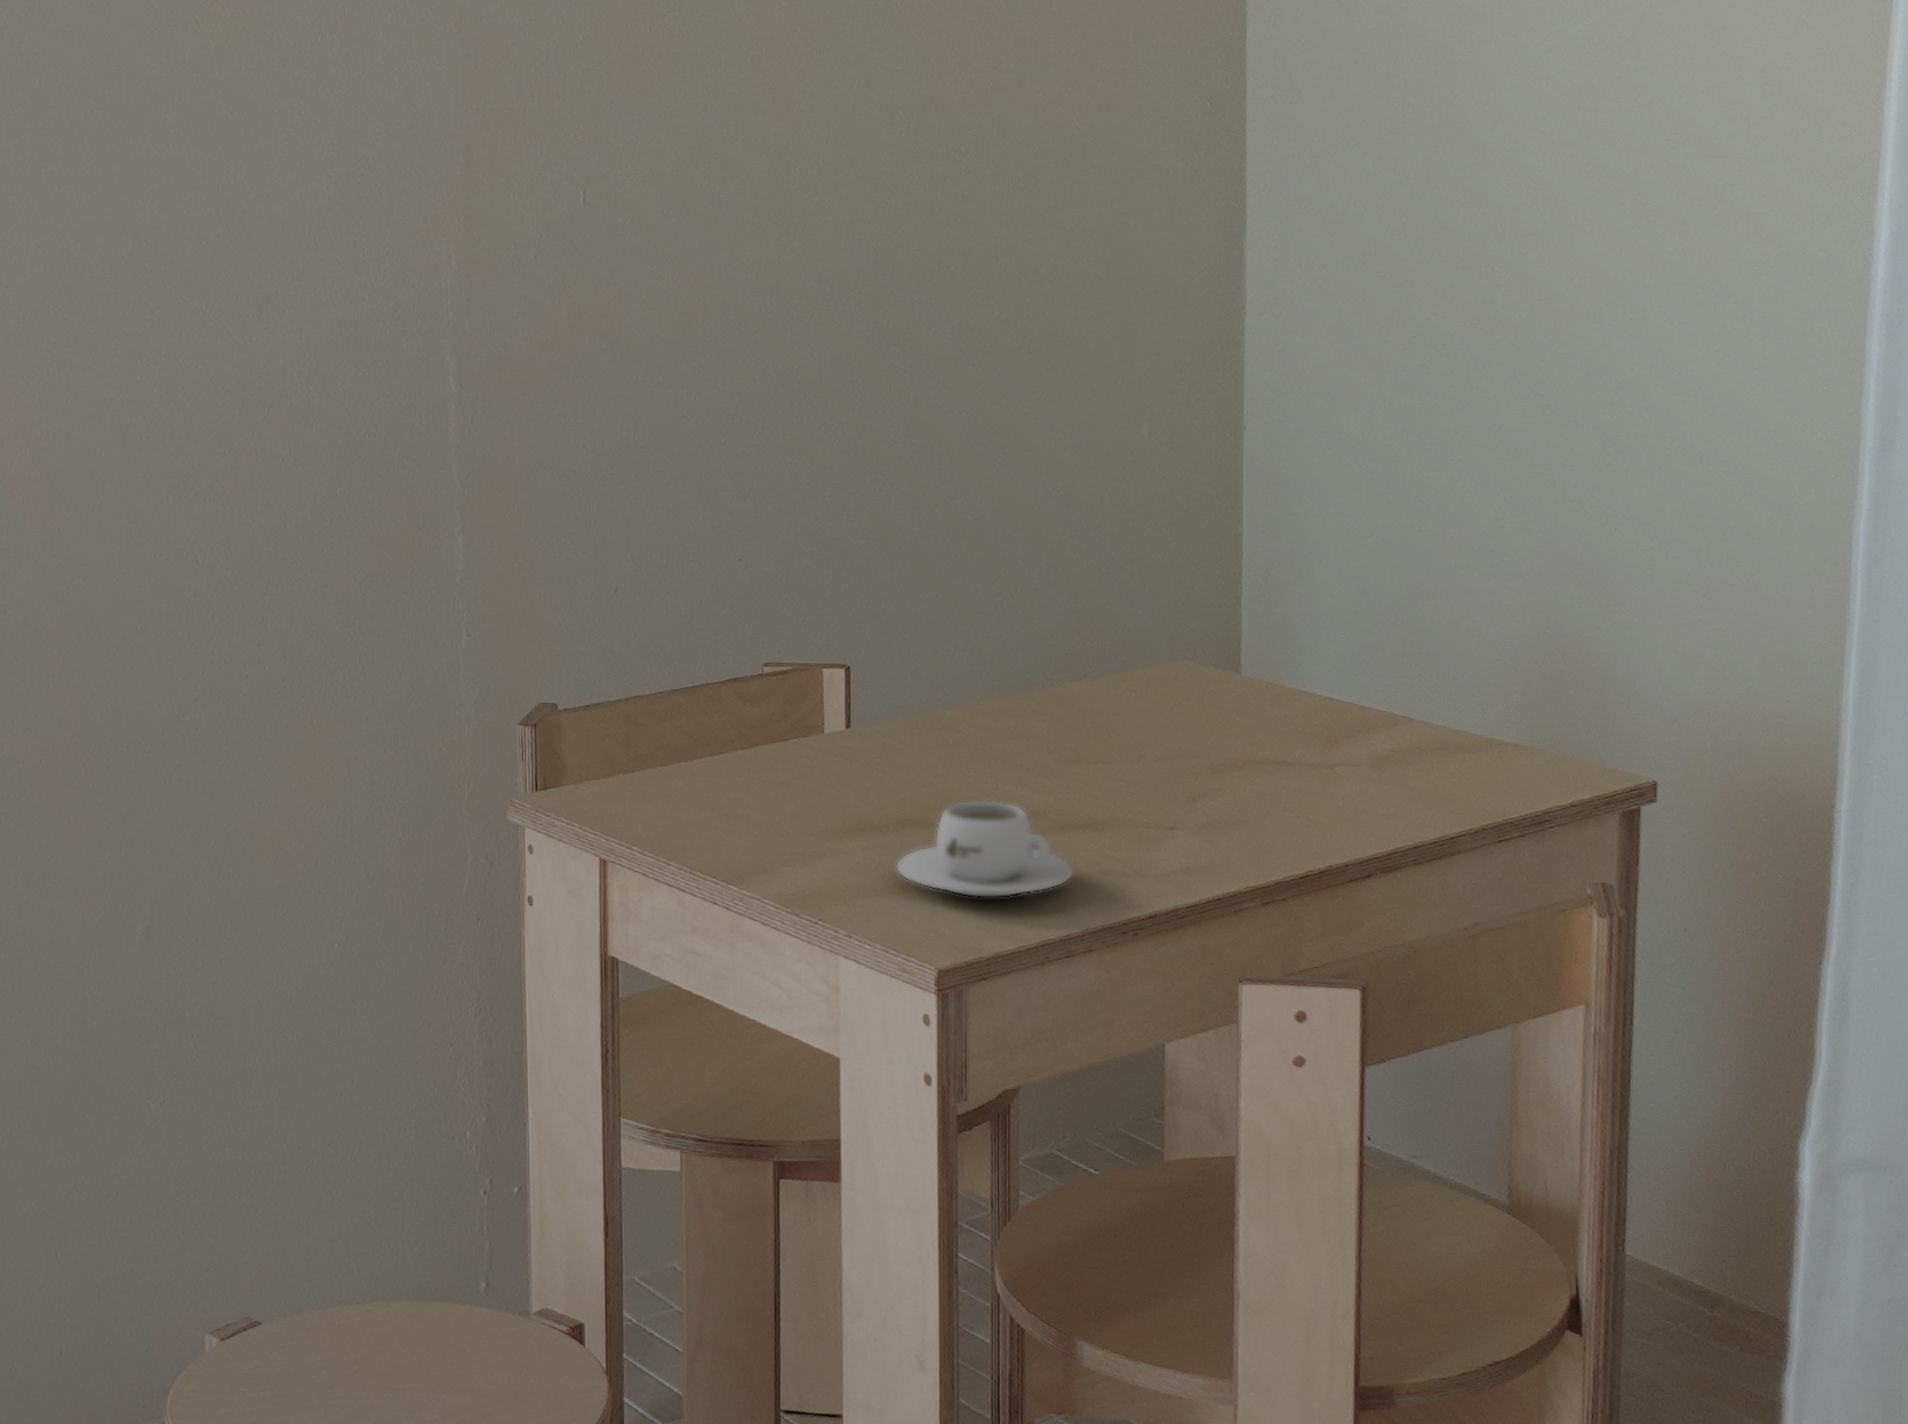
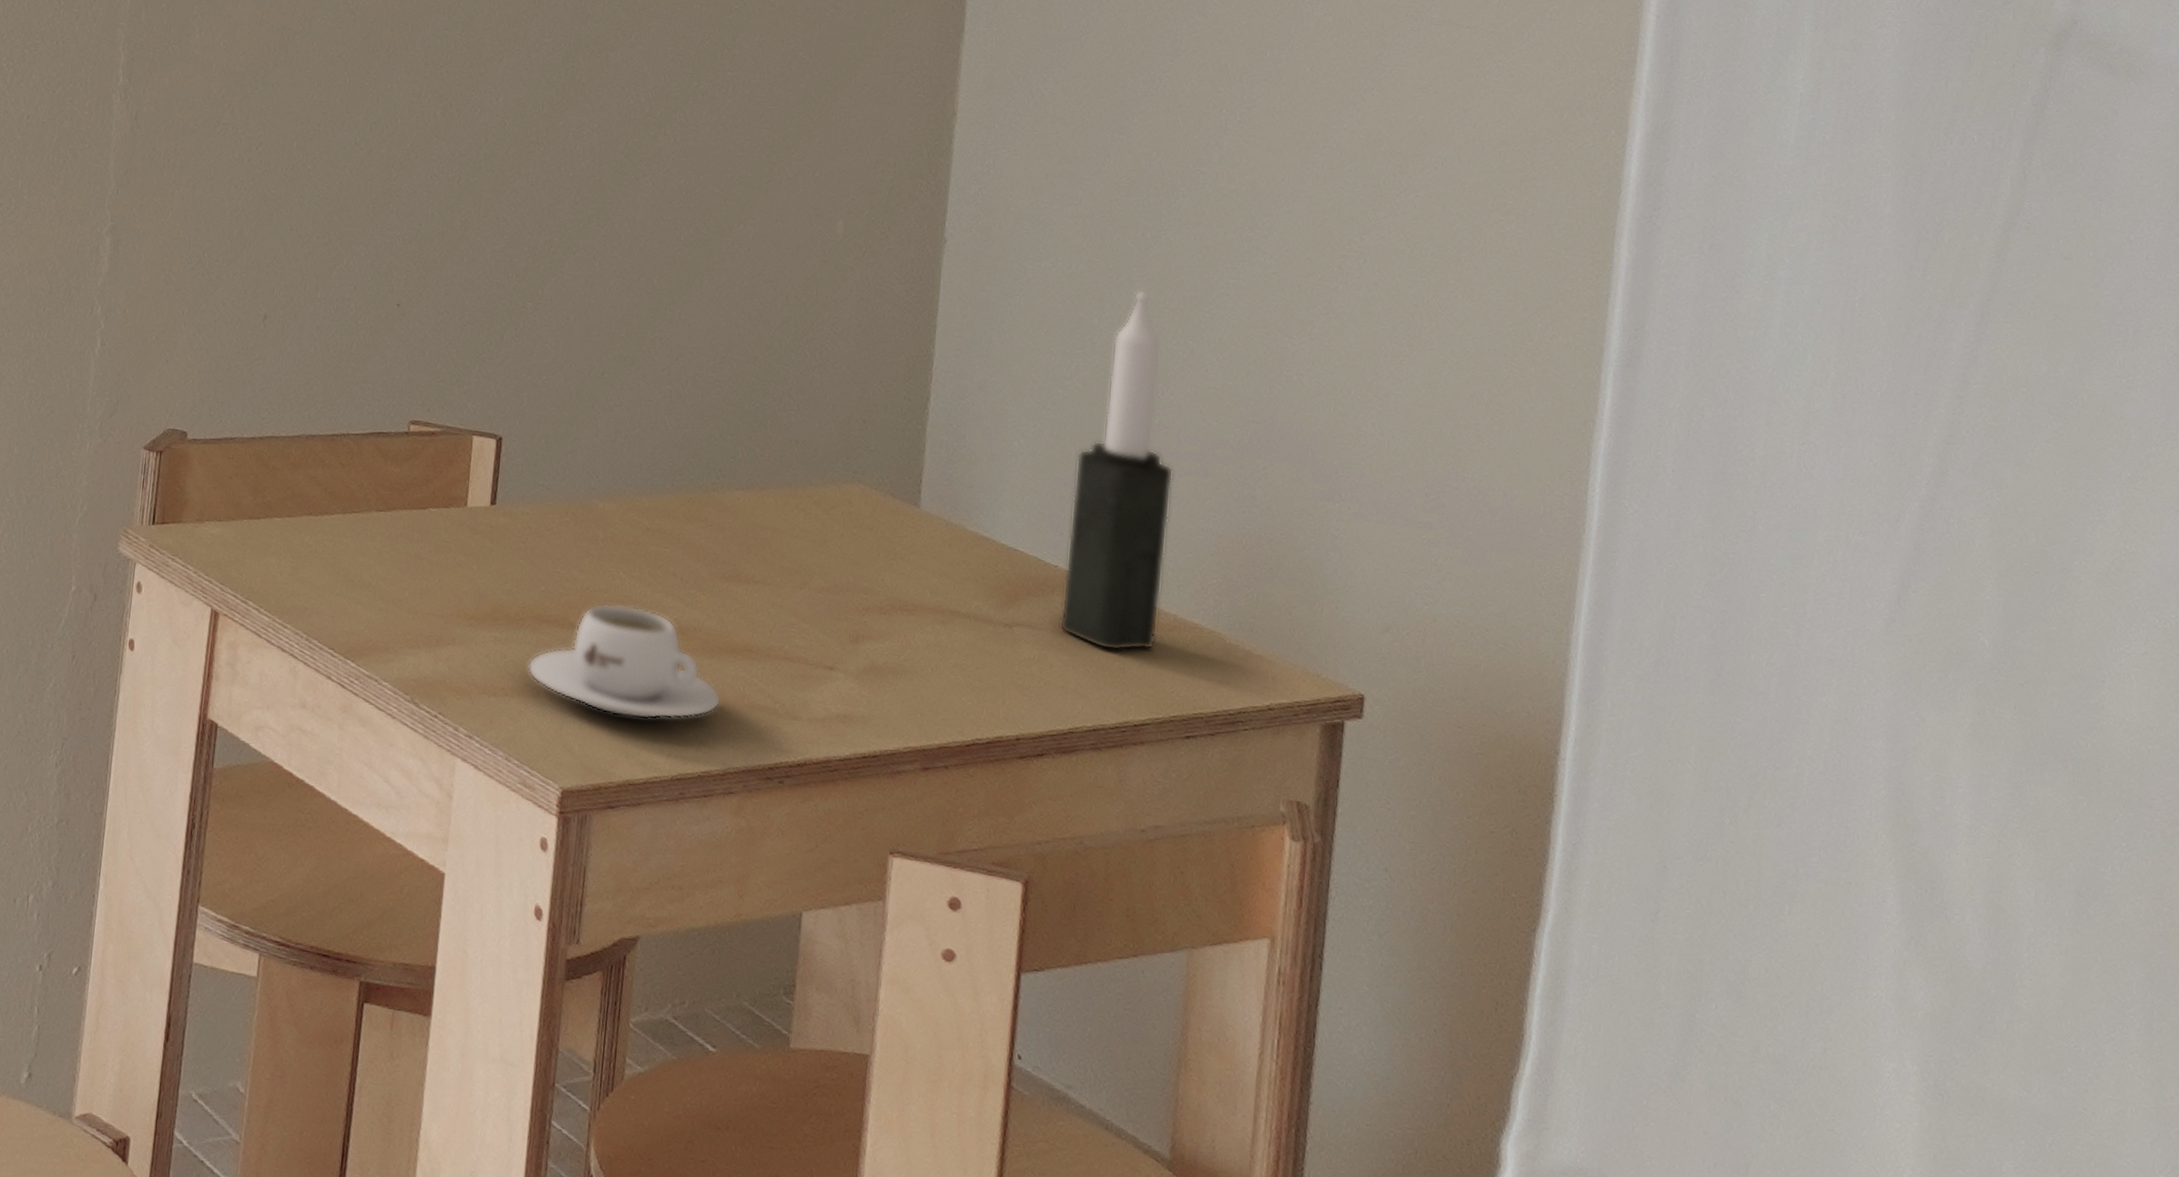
candle: none [1377,445,1471,776] -> present [1059,289,1174,652]

